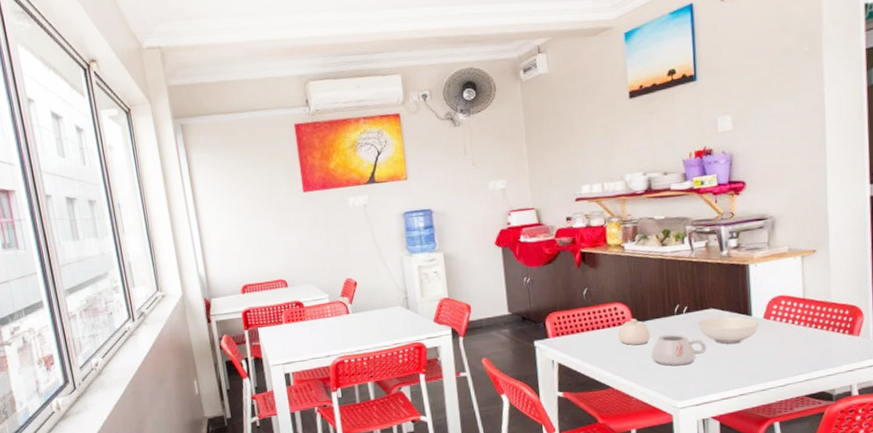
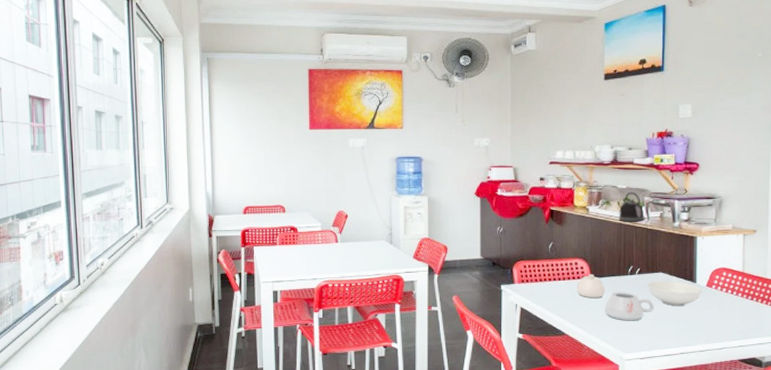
kettle: none [658,221,688,257] -> present [618,191,645,222]

